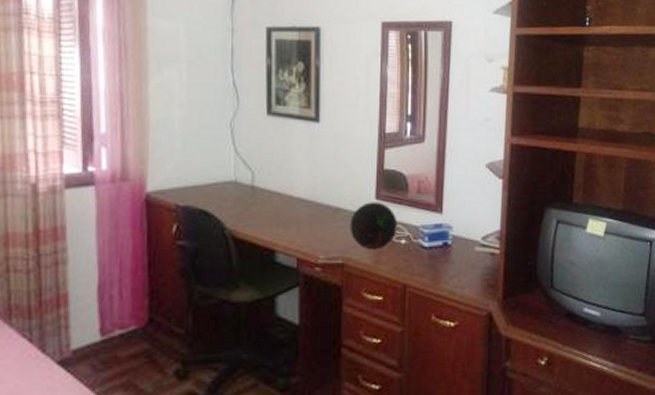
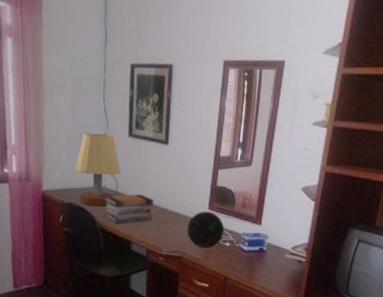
table lamp: none [194,113,257,208] -> present [75,133,120,207]
book stack: none [237,186,305,228] -> present [105,194,154,223]

